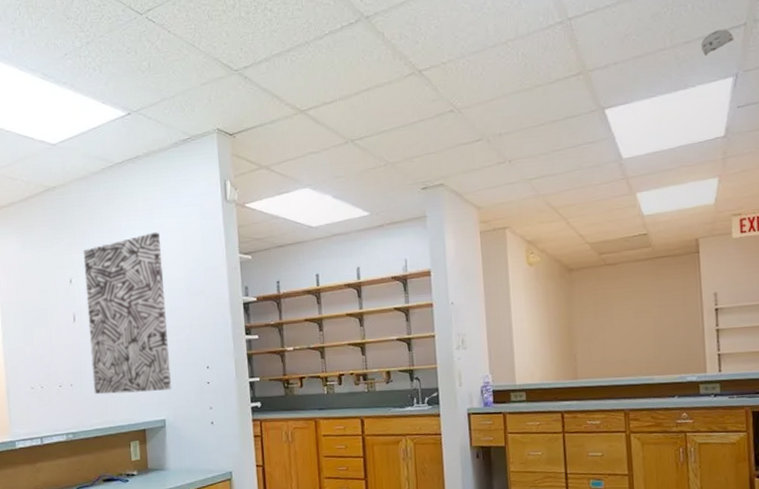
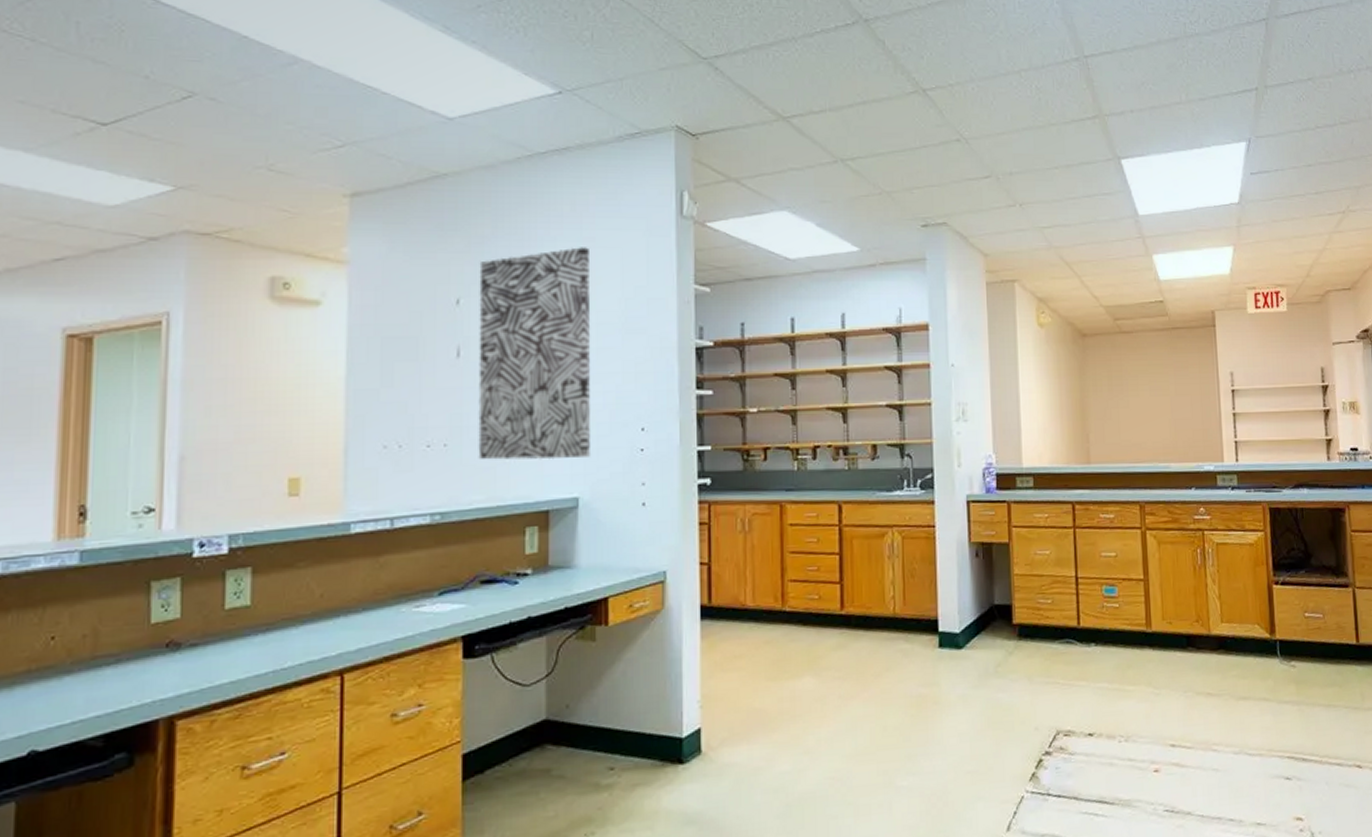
smoke detector: present [701,29,735,56] -> none [1216,90,1247,116]

